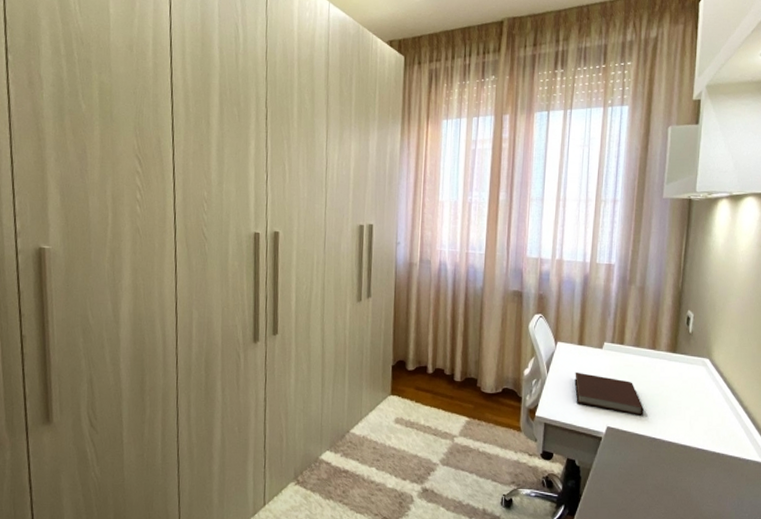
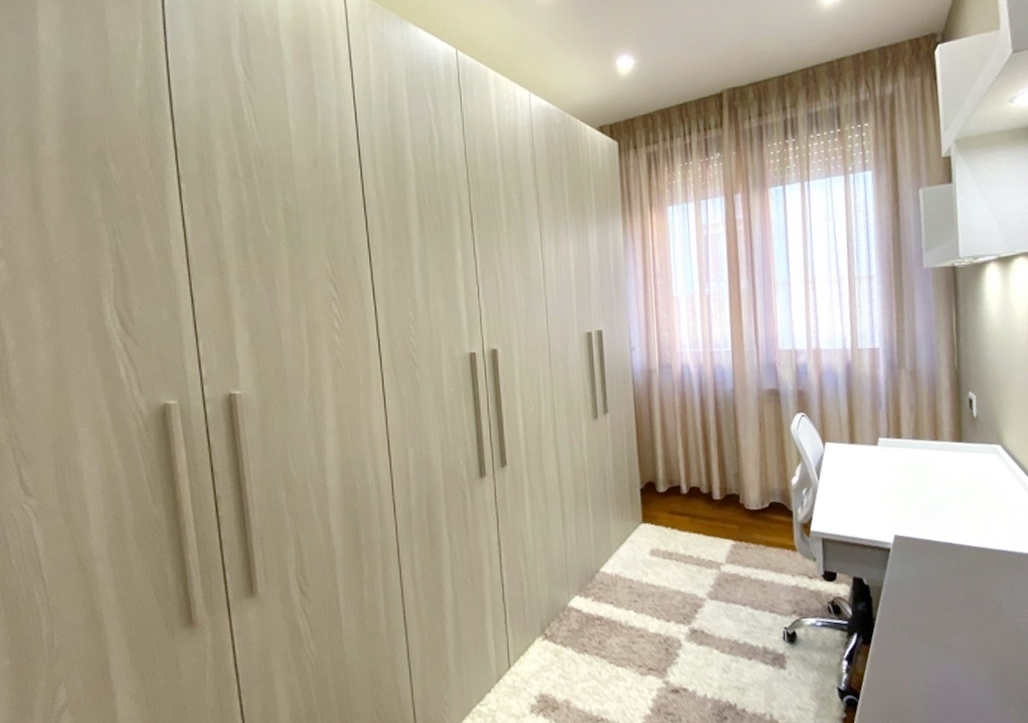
notebook: present [574,373,644,416] -> none [850,475,934,519]

